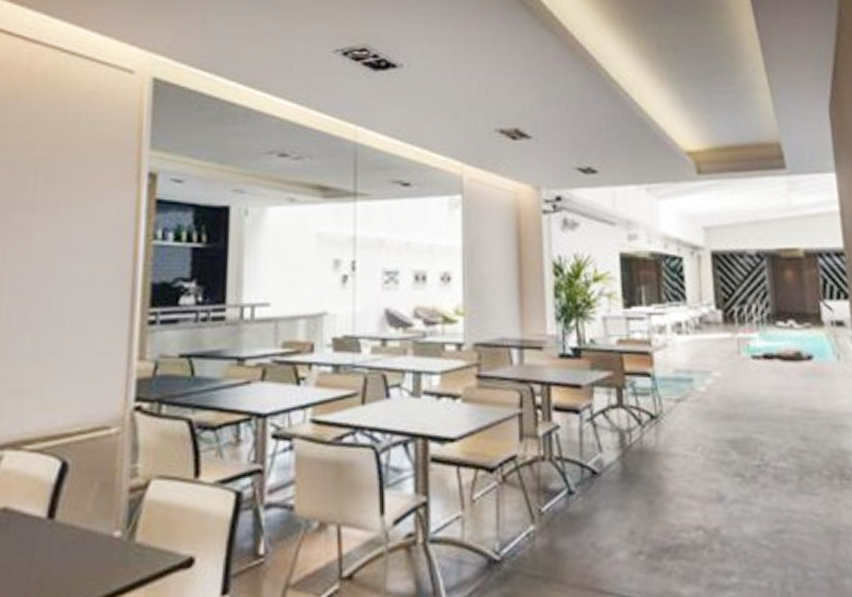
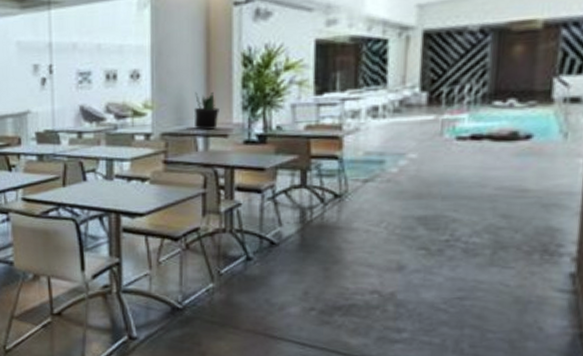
planter: none [507,299,533,341] -> present [193,92,219,130]

